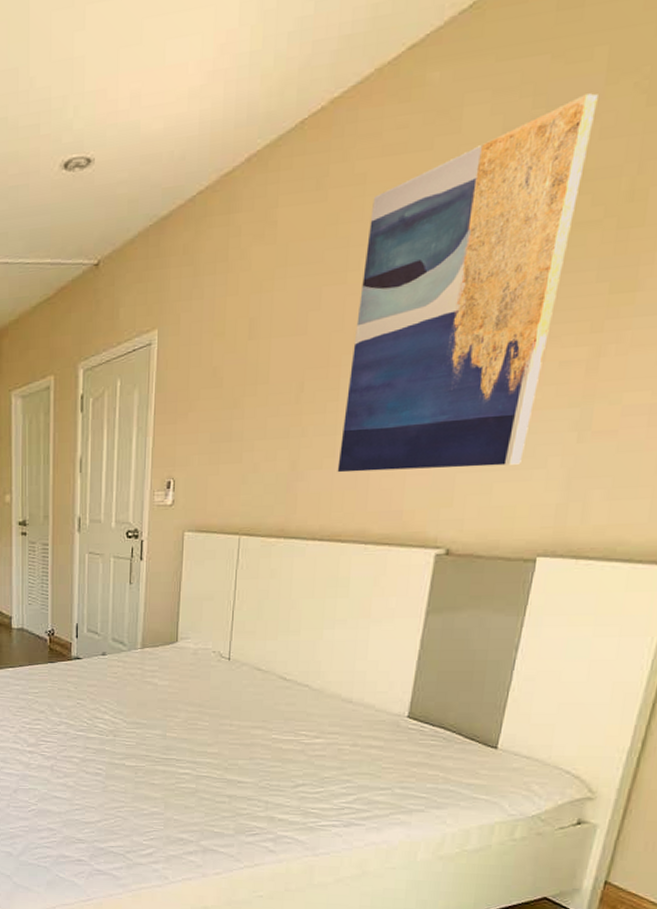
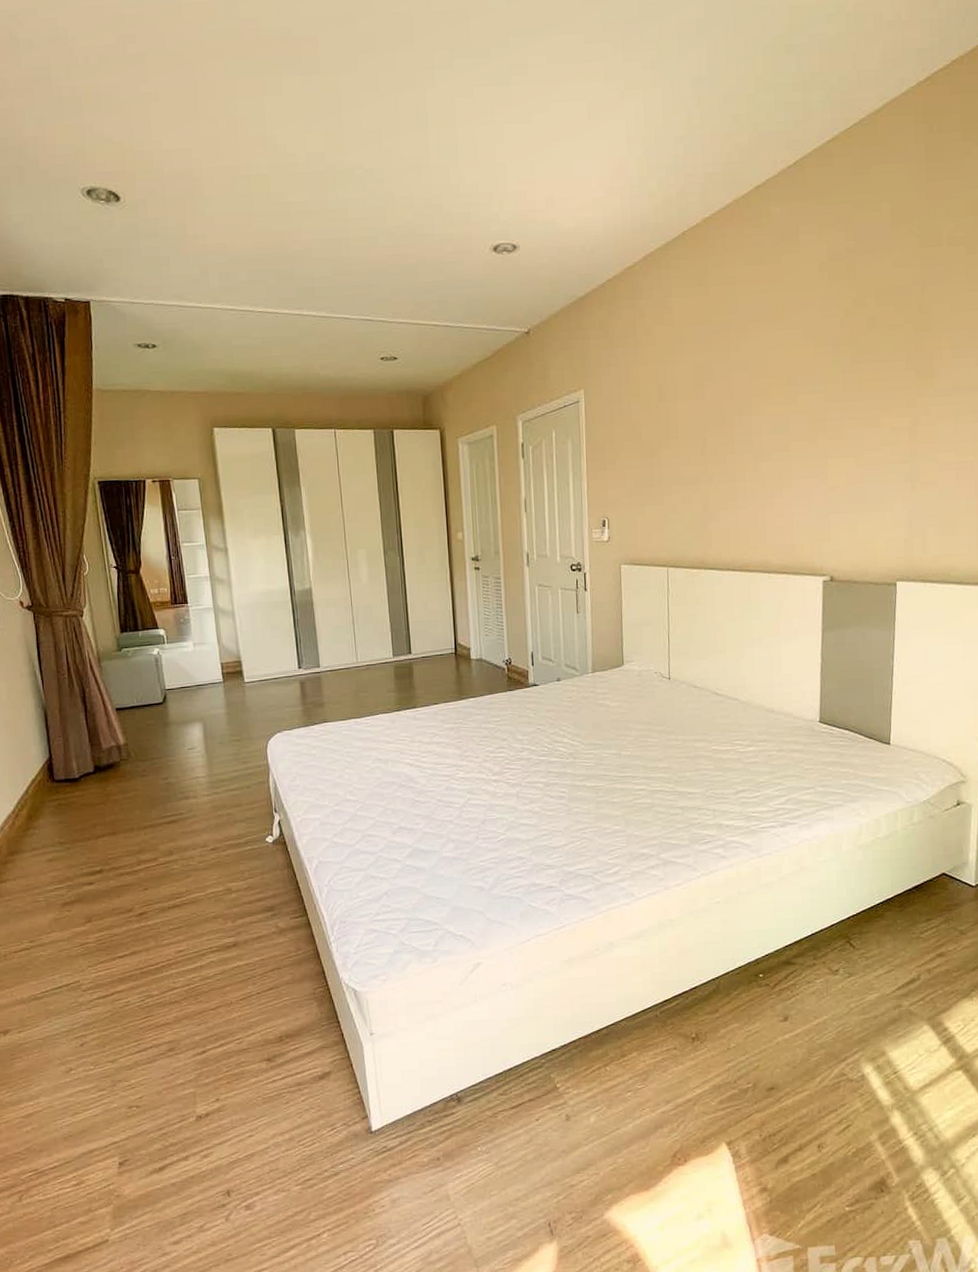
wall art: present [337,93,598,473] -> none [740,234,888,513]

